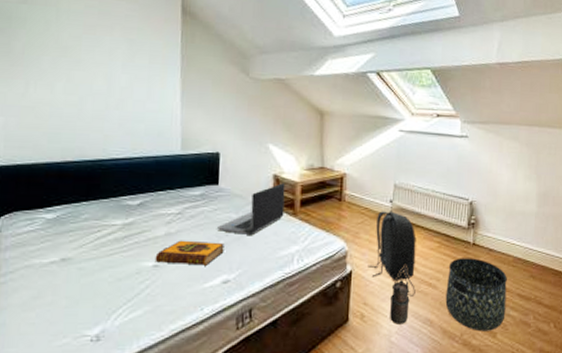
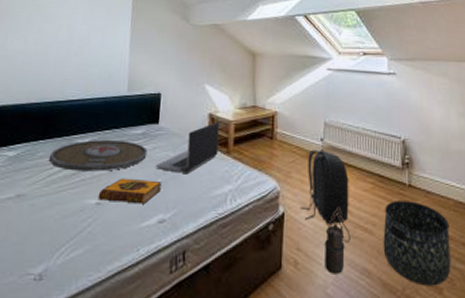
serving tray: none [94,201,208,234] -> present [48,139,148,172]

